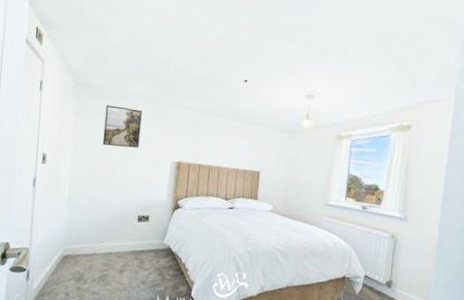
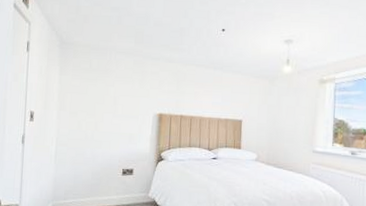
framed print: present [102,105,142,148] -> none [86,61,123,102]

